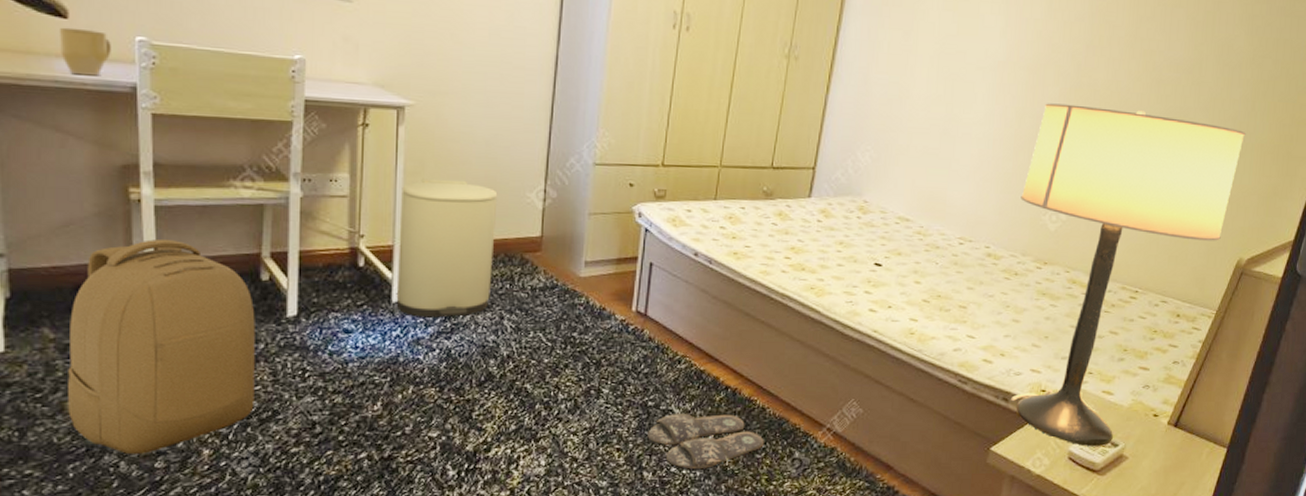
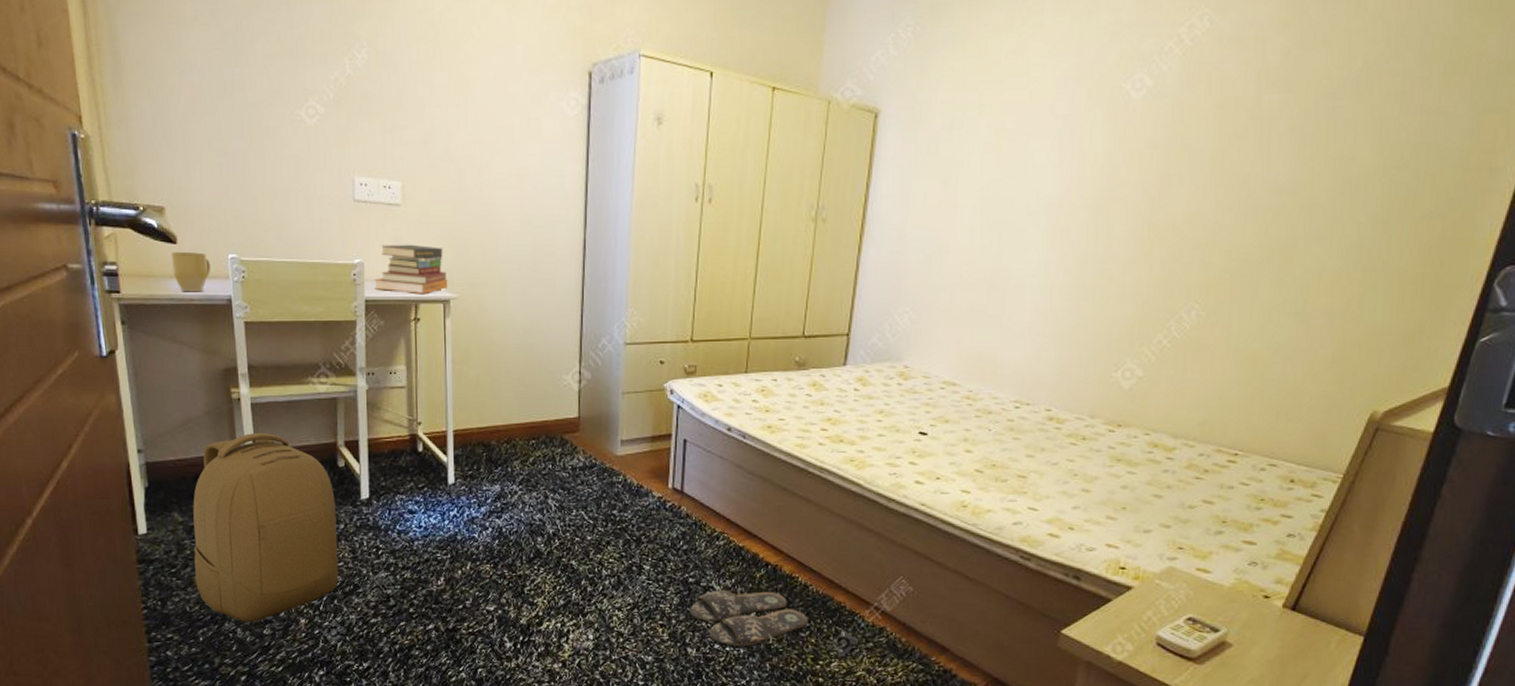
books: none [317,42,404,99] -> present [374,244,448,295]
pedal bin: present [396,178,498,318] -> none [451,366,537,498]
table lamp: present [1011,103,1246,446] -> none [1084,244,1377,631]

